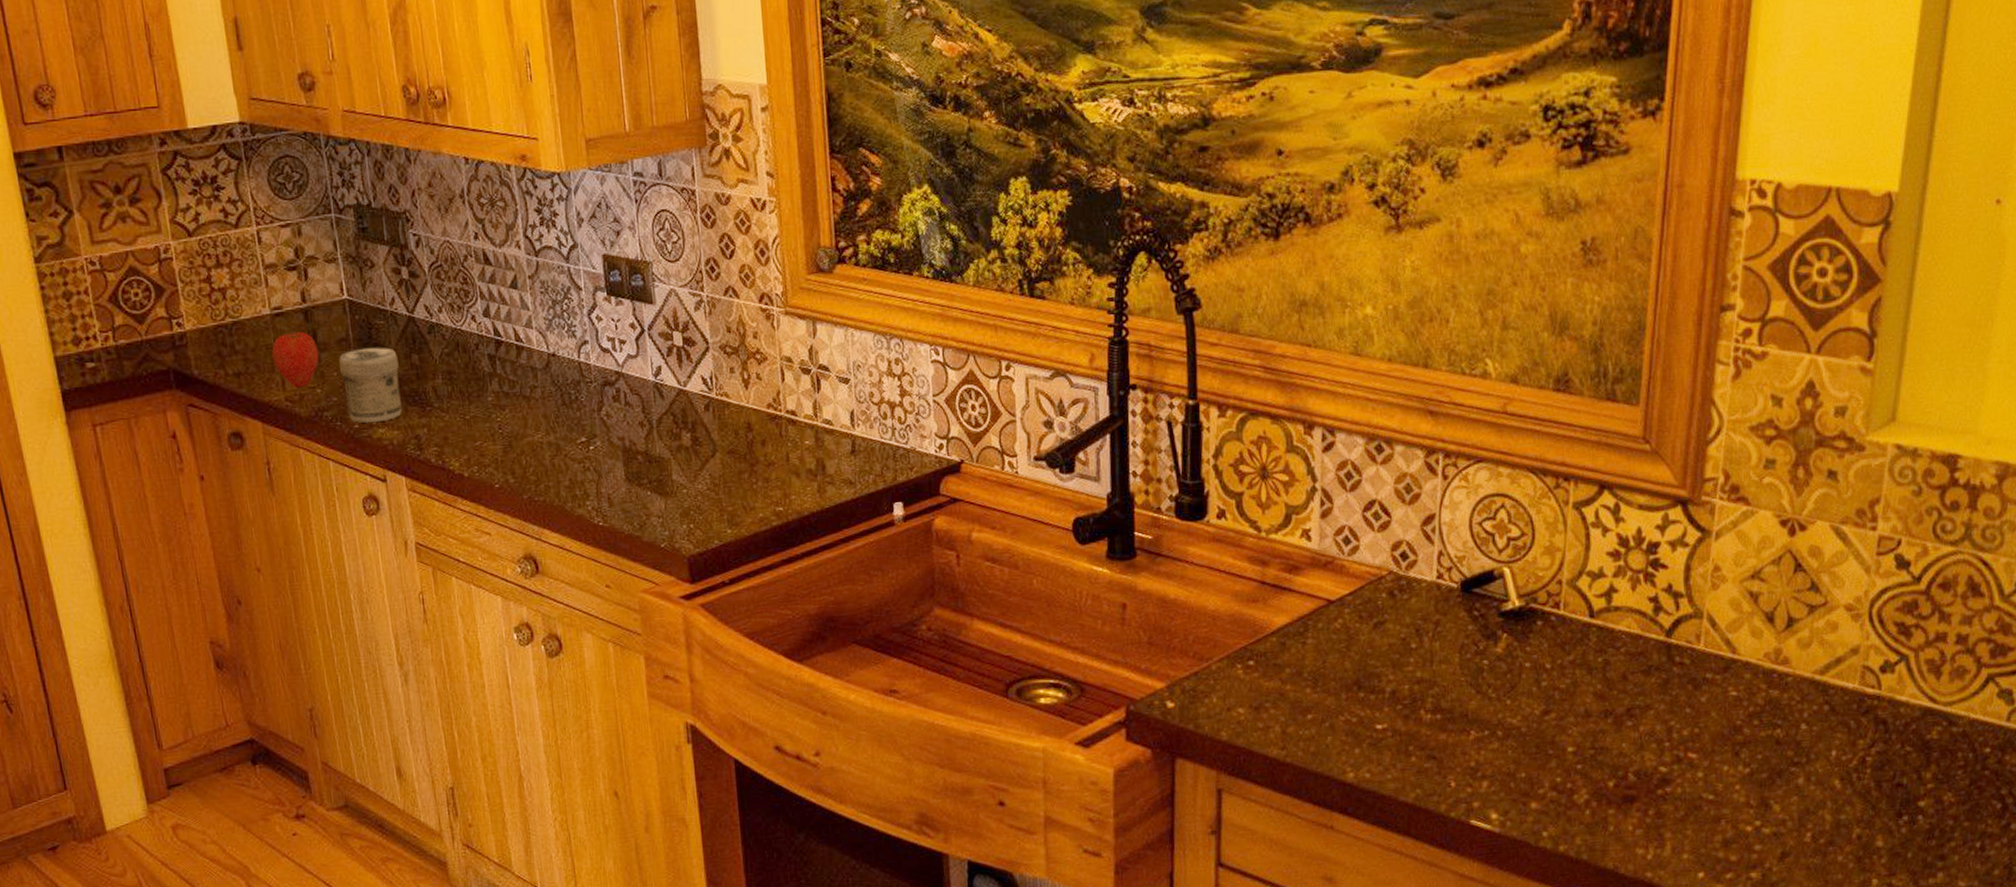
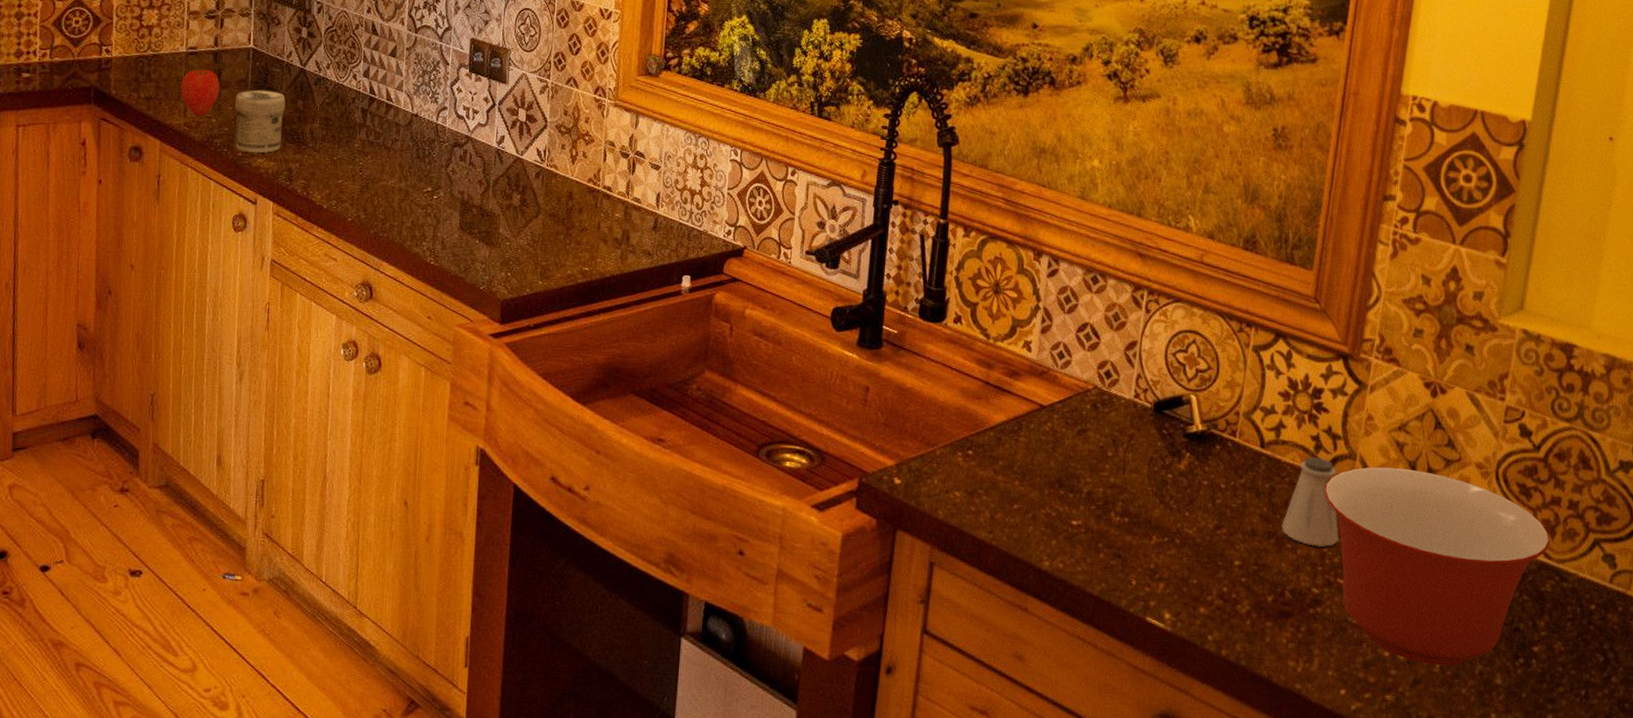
saltshaker: none [1619,620,1687,721] -> present [1281,456,1339,548]
mixing bowl: none [1667,621,1936,834] -> present [1324,467,1550,666]

